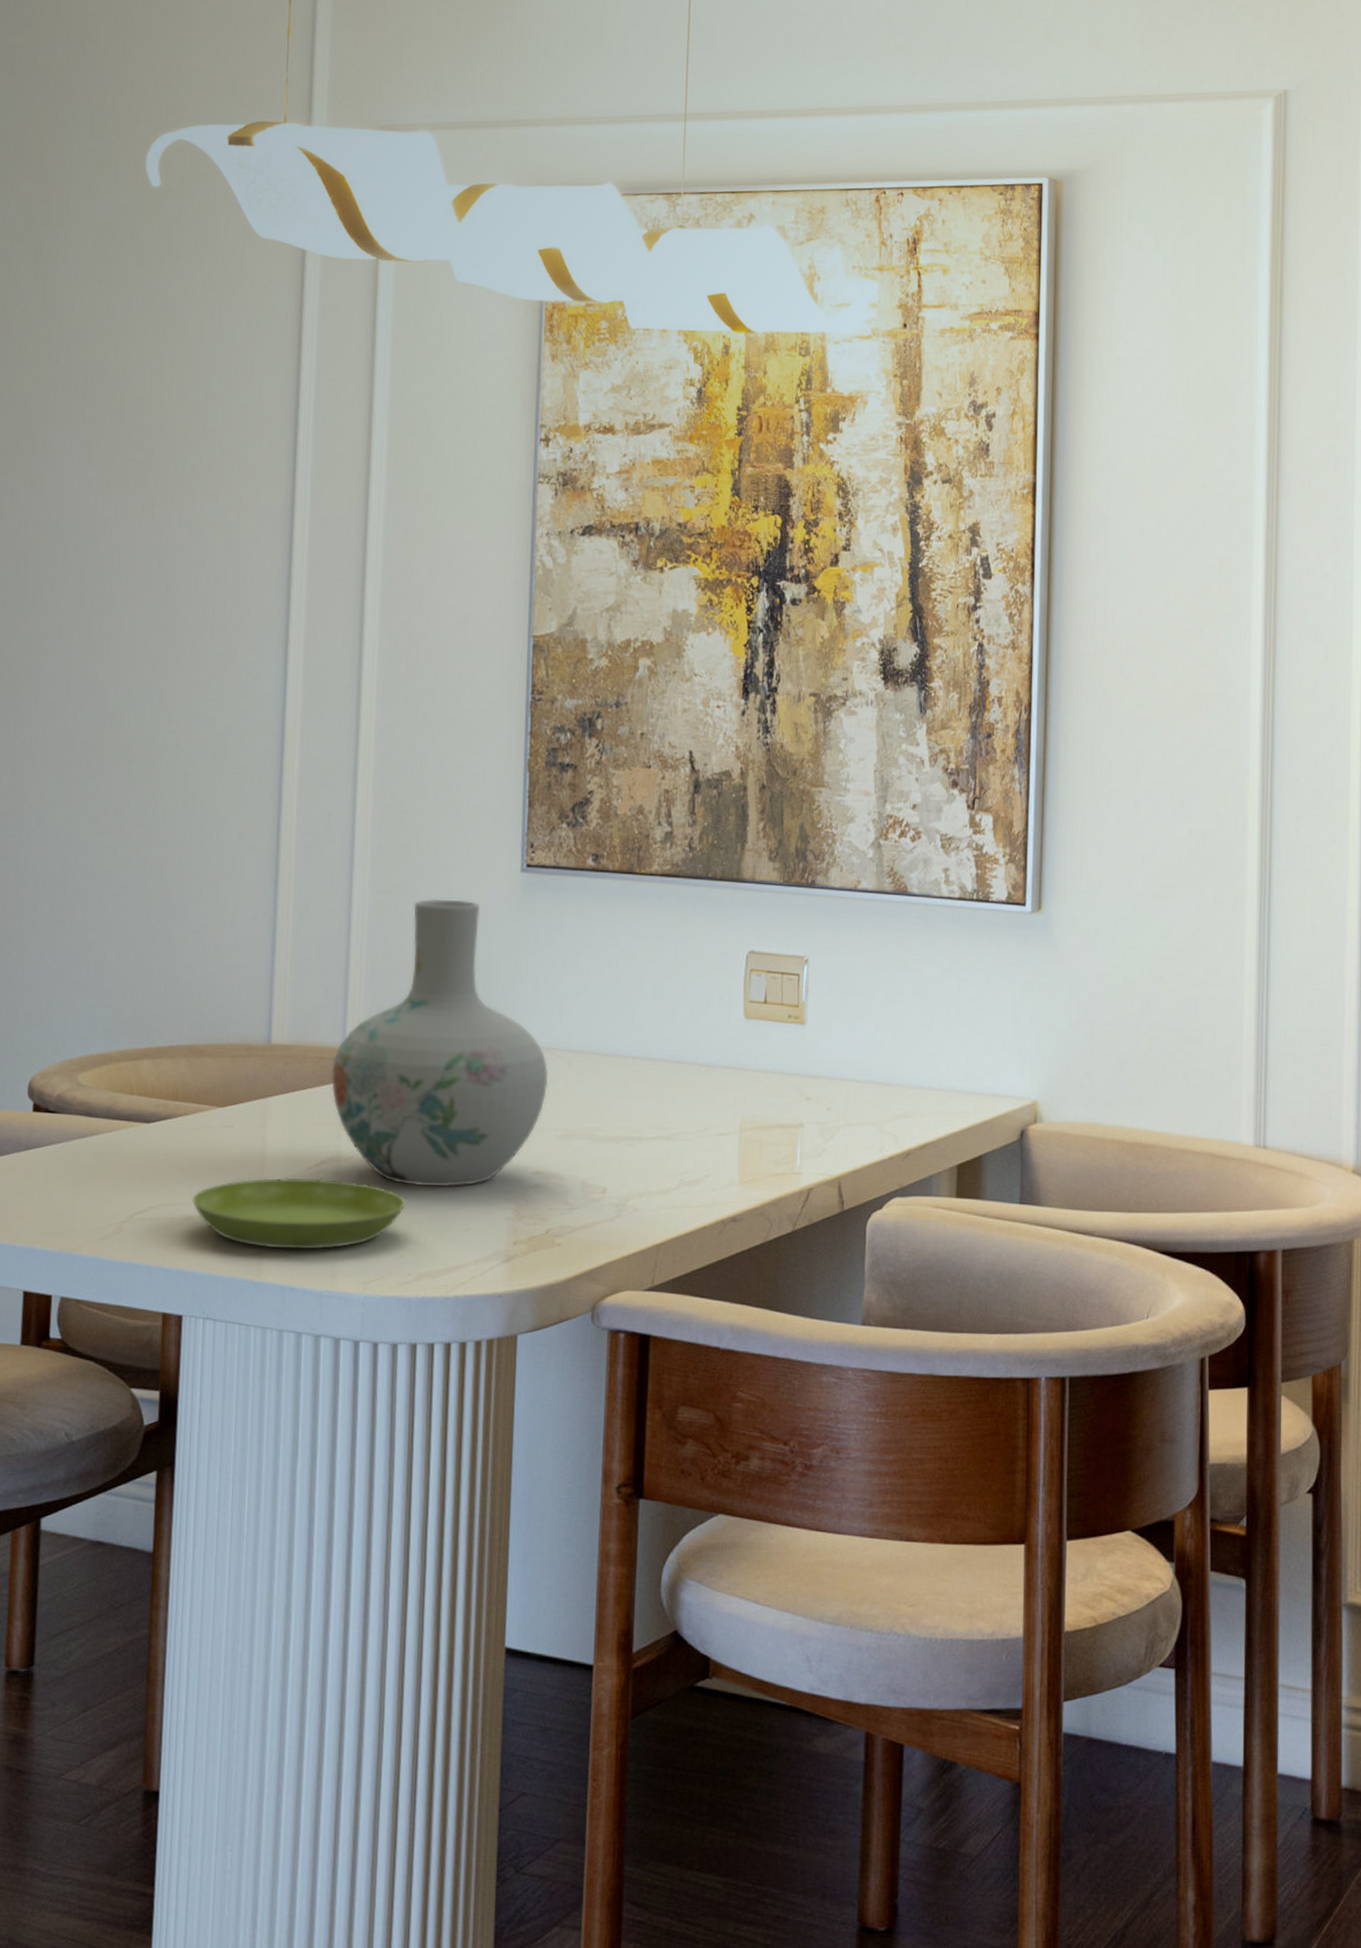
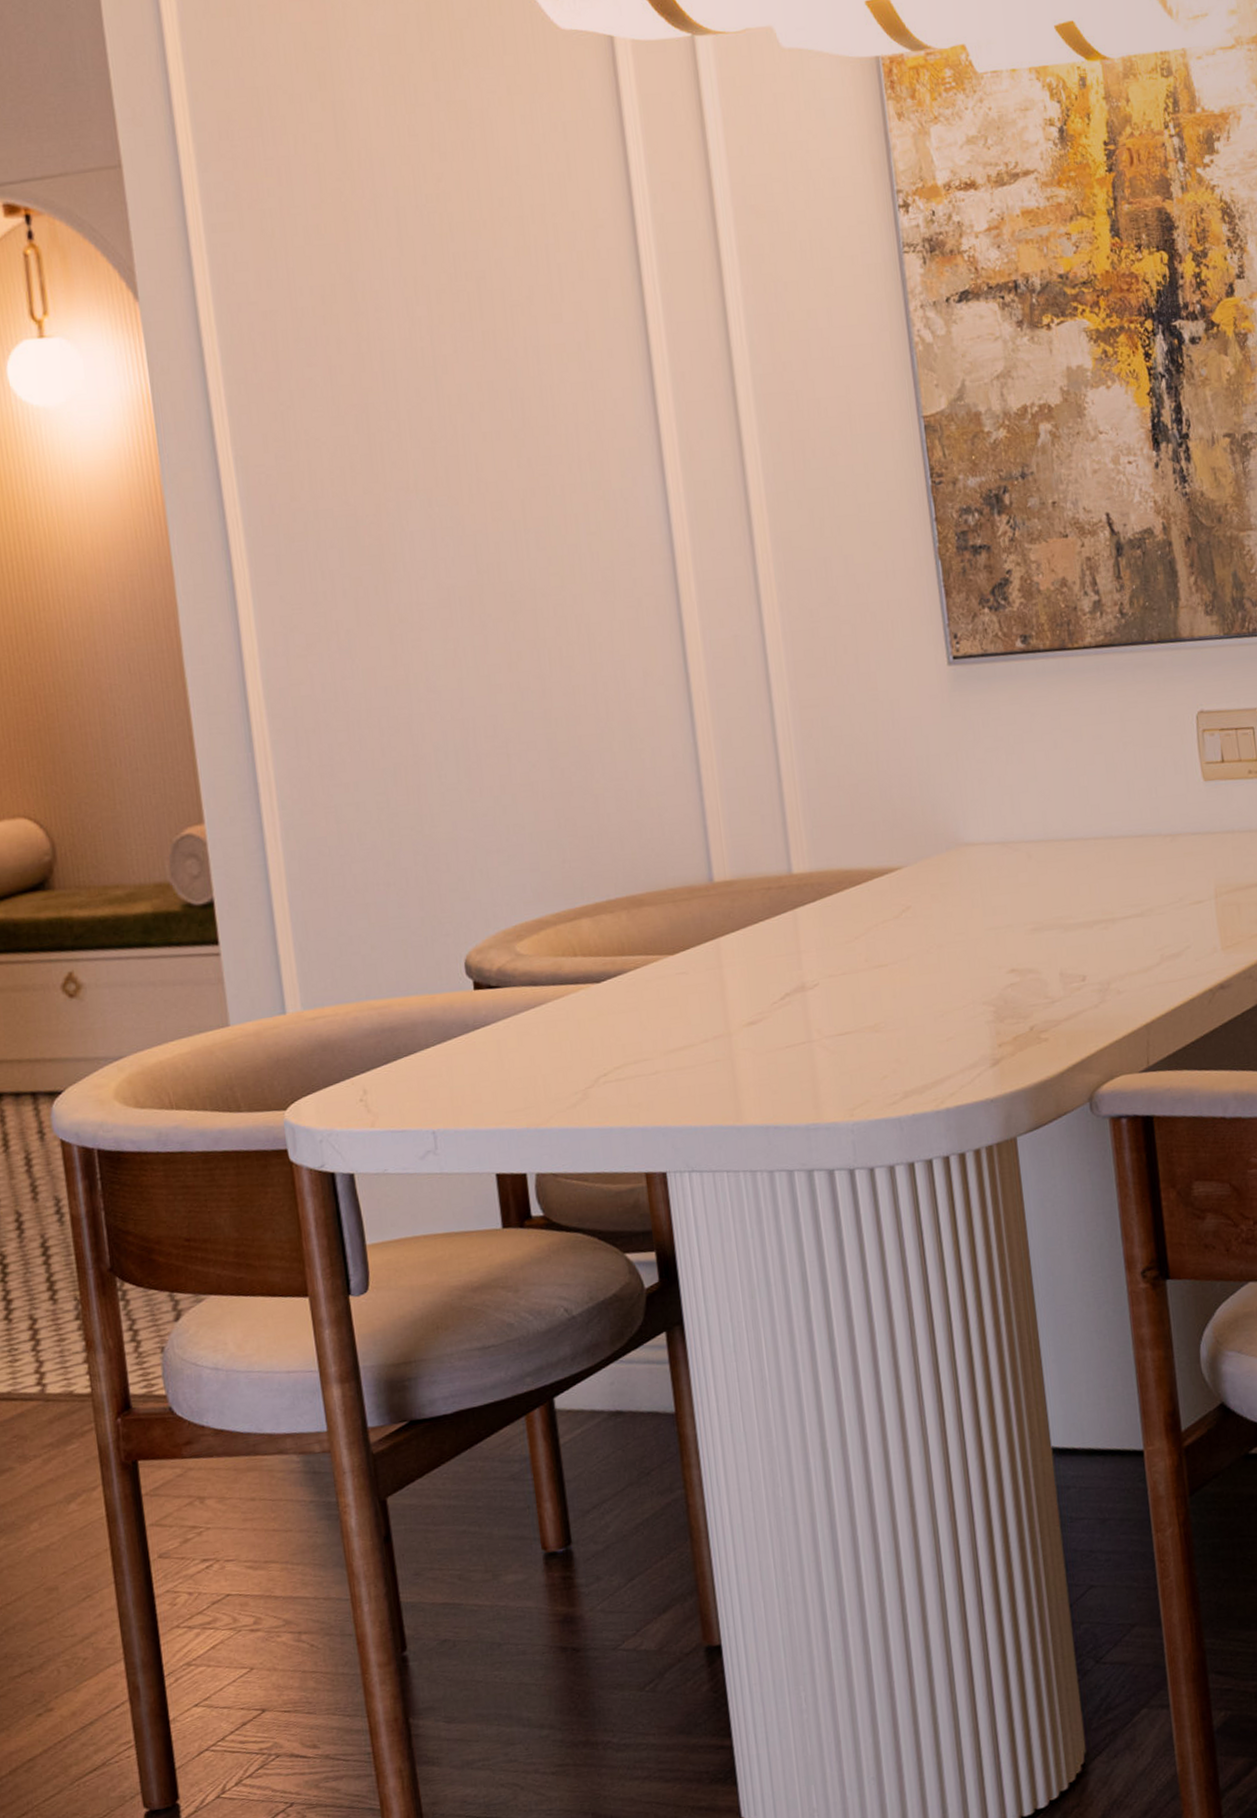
saucer: present [192,1177,407,1249] -> none [657,1009,882,1091]
vase: present [331,898,549,1187] -> none [780,703,1010,1005]

